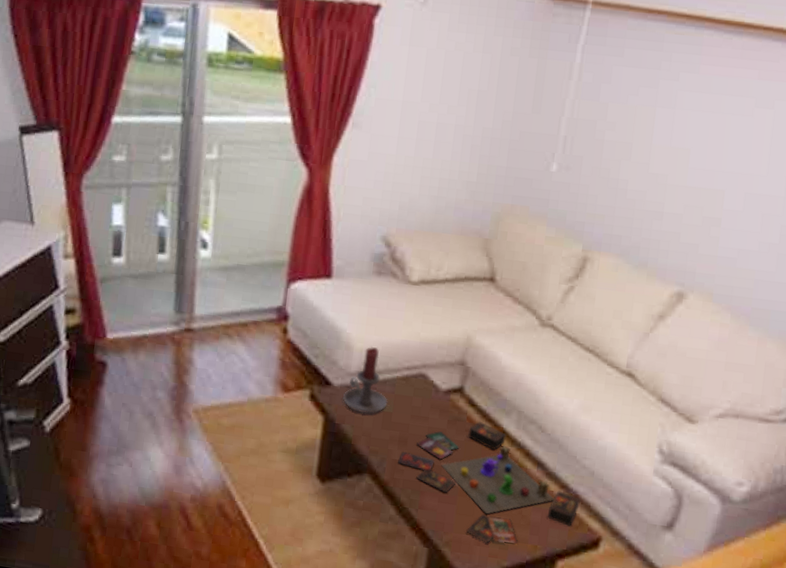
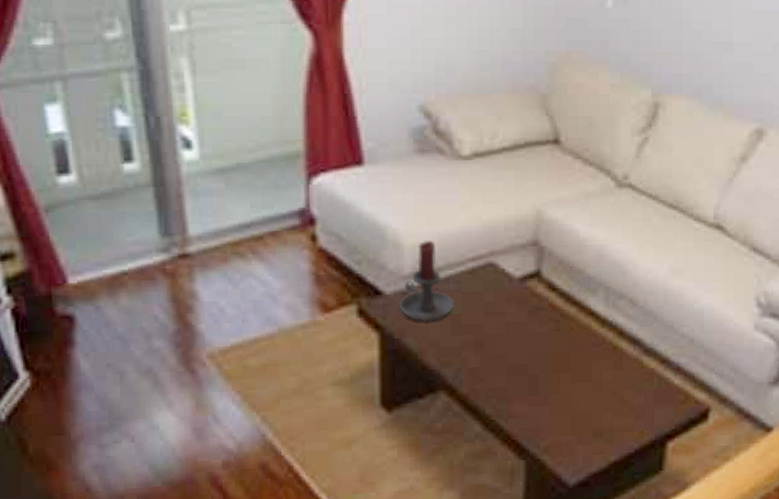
board game: present [398,421,581,545] -> none [476,305,684,440]

